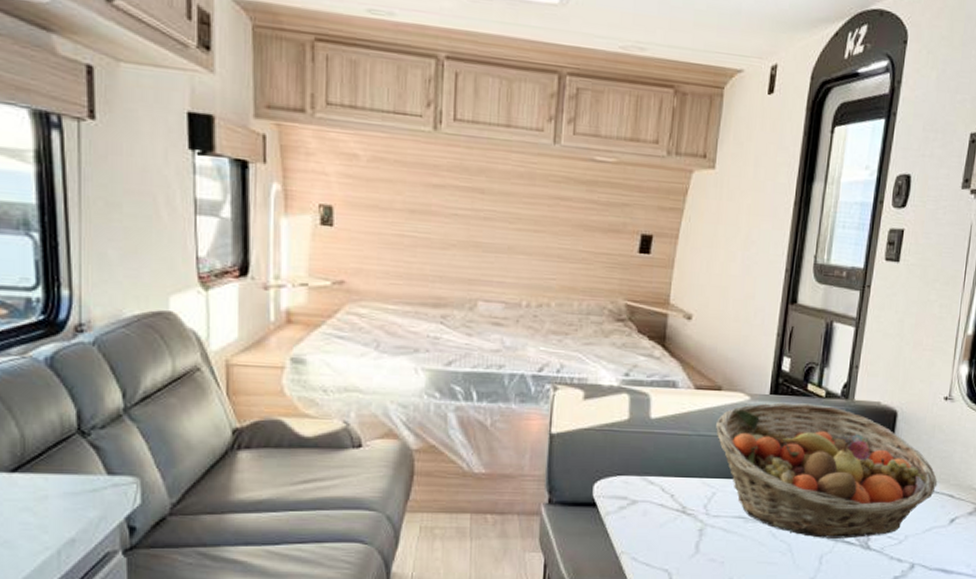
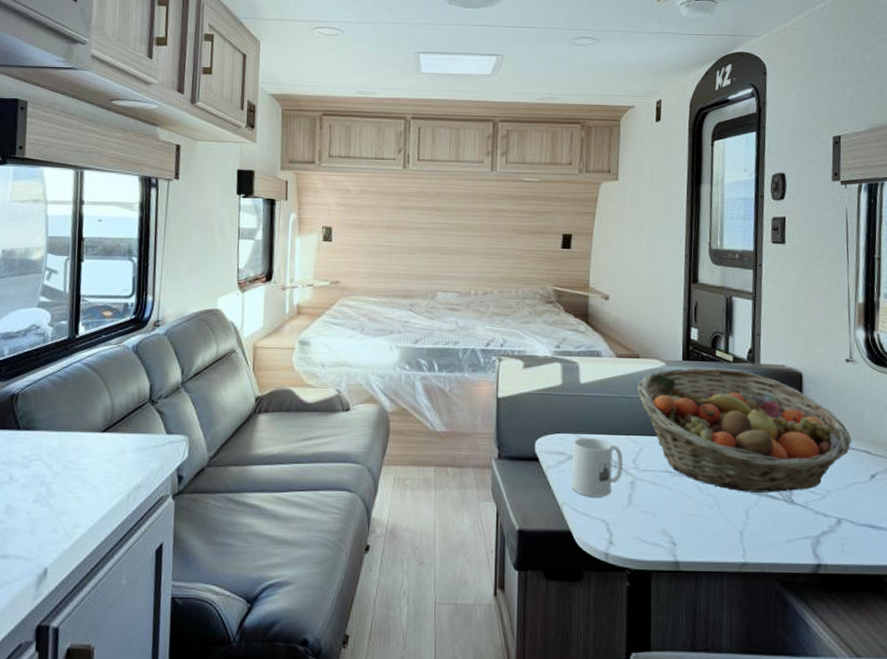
mug: none [632,481,693,546] -> present [571,438,622,497]

